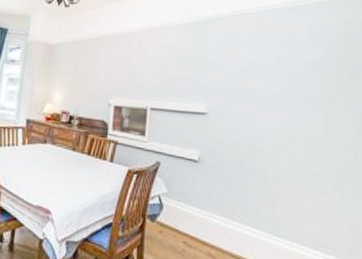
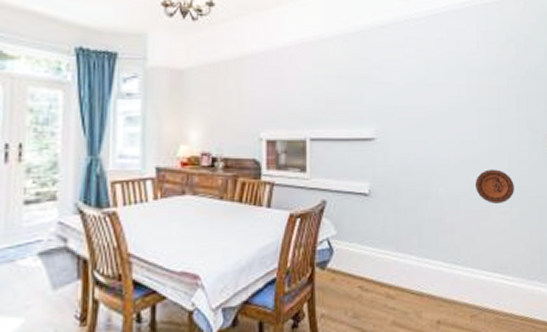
decorative plate: none [299,151,339,185] -> present [476,169,514,203]

